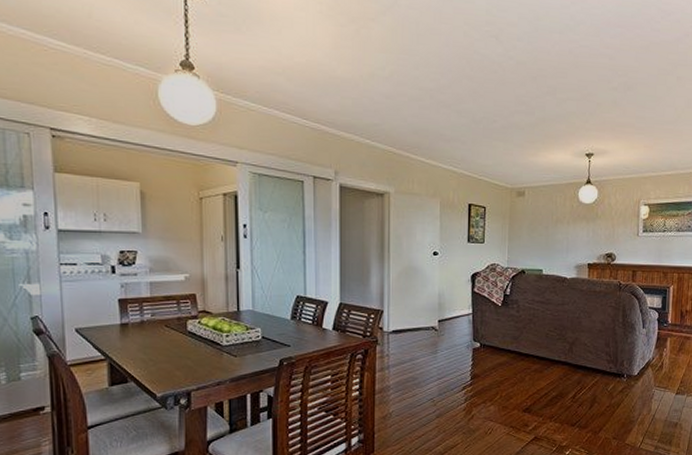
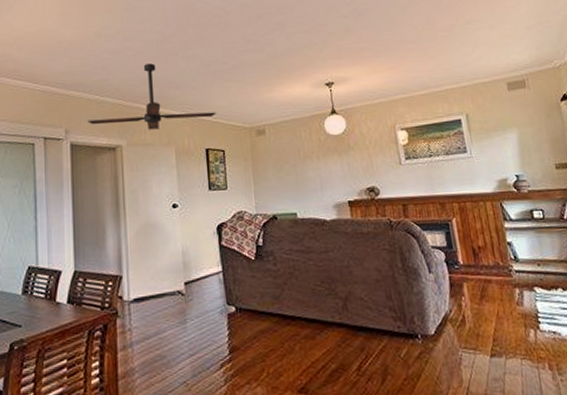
ceiling fan: none [357,113,483,180] -> present [87,63,217,130]

